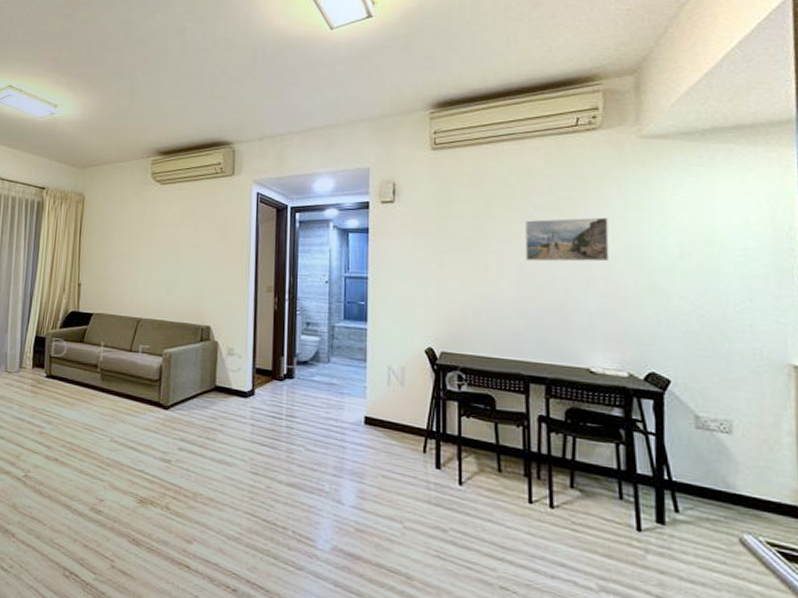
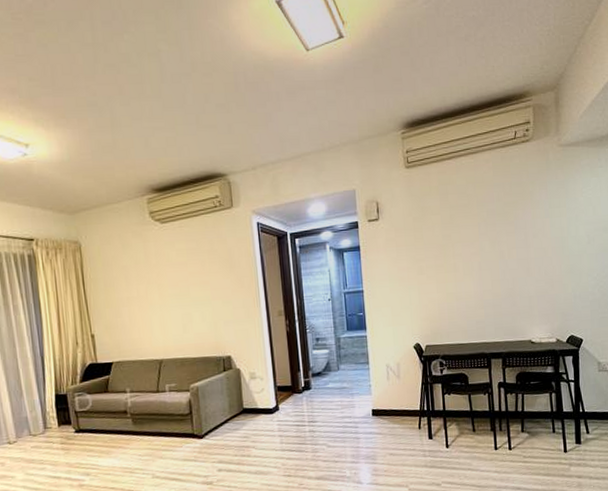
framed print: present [524,217,610,262] -> none [482,216,542,260]

